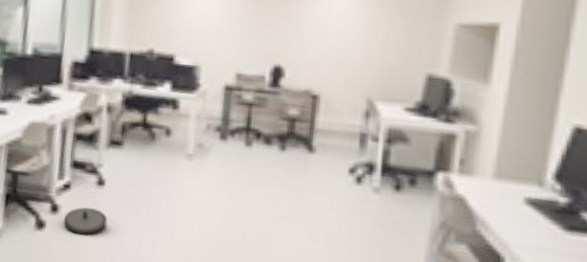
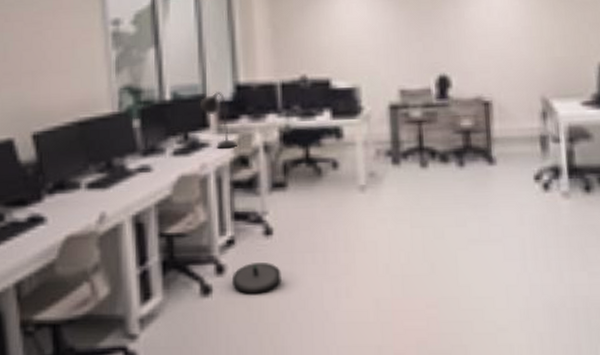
desk lamp: none [56,52,84,105] -> present [200,90,237,150]

